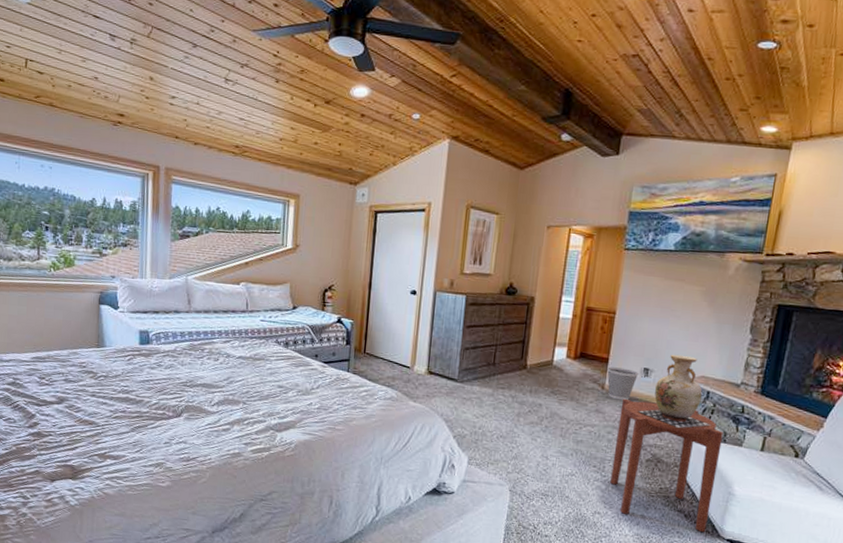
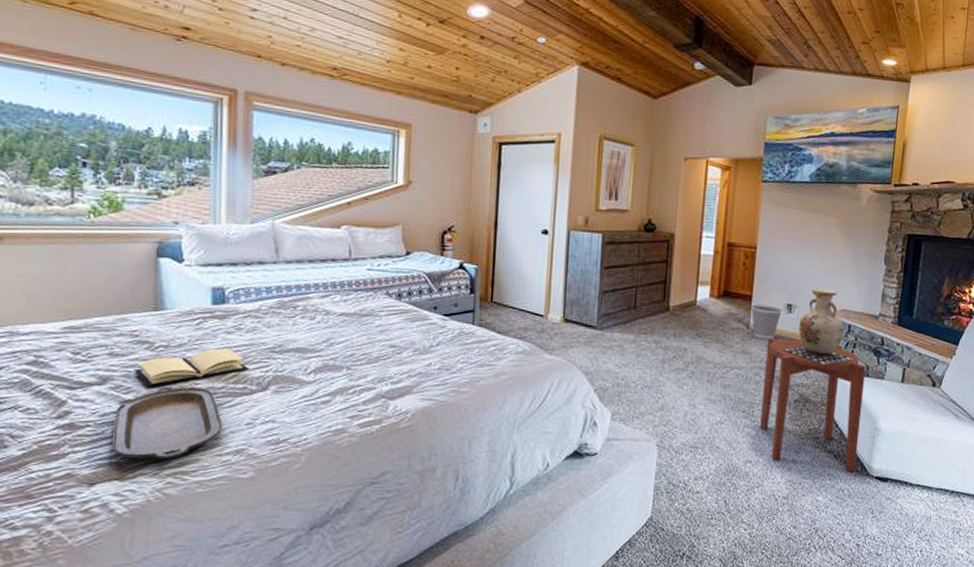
serving tray: none [66,408,147,466] -> present [111,385,222,461]
book: none [82,380,167,408] -> present [133,348,249,387]

